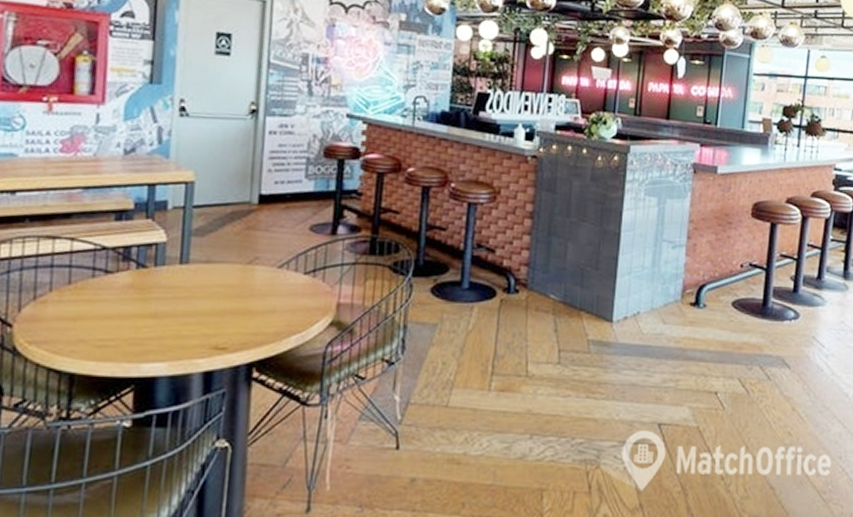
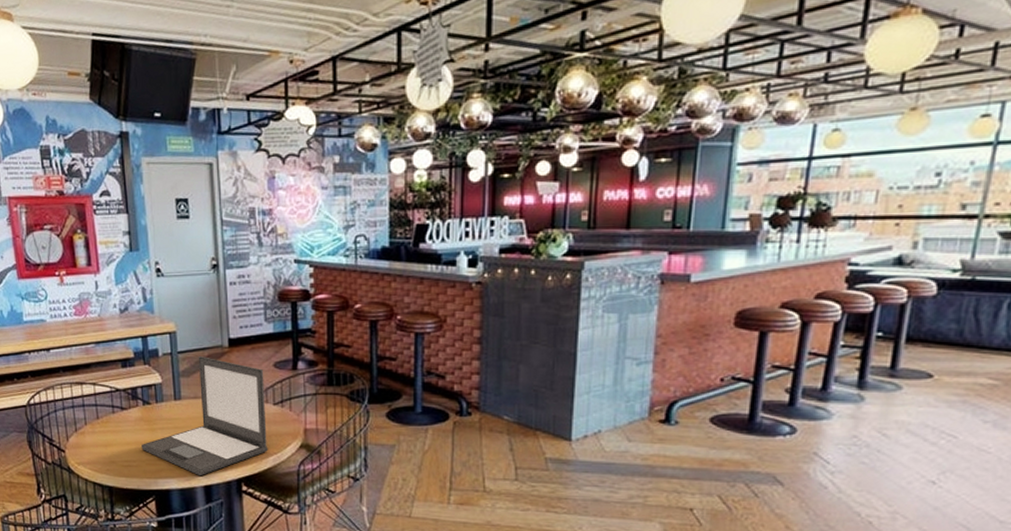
laptop: none [125,213,297,360] -> present [142,356,268,477]

